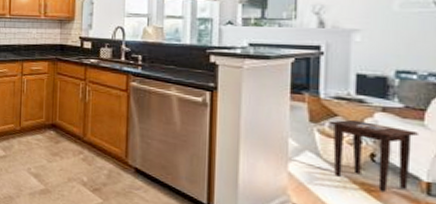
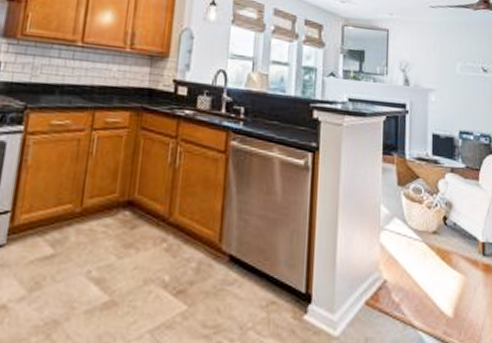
side table: present [327,119,418,193] -> none [411,181,475,257]

